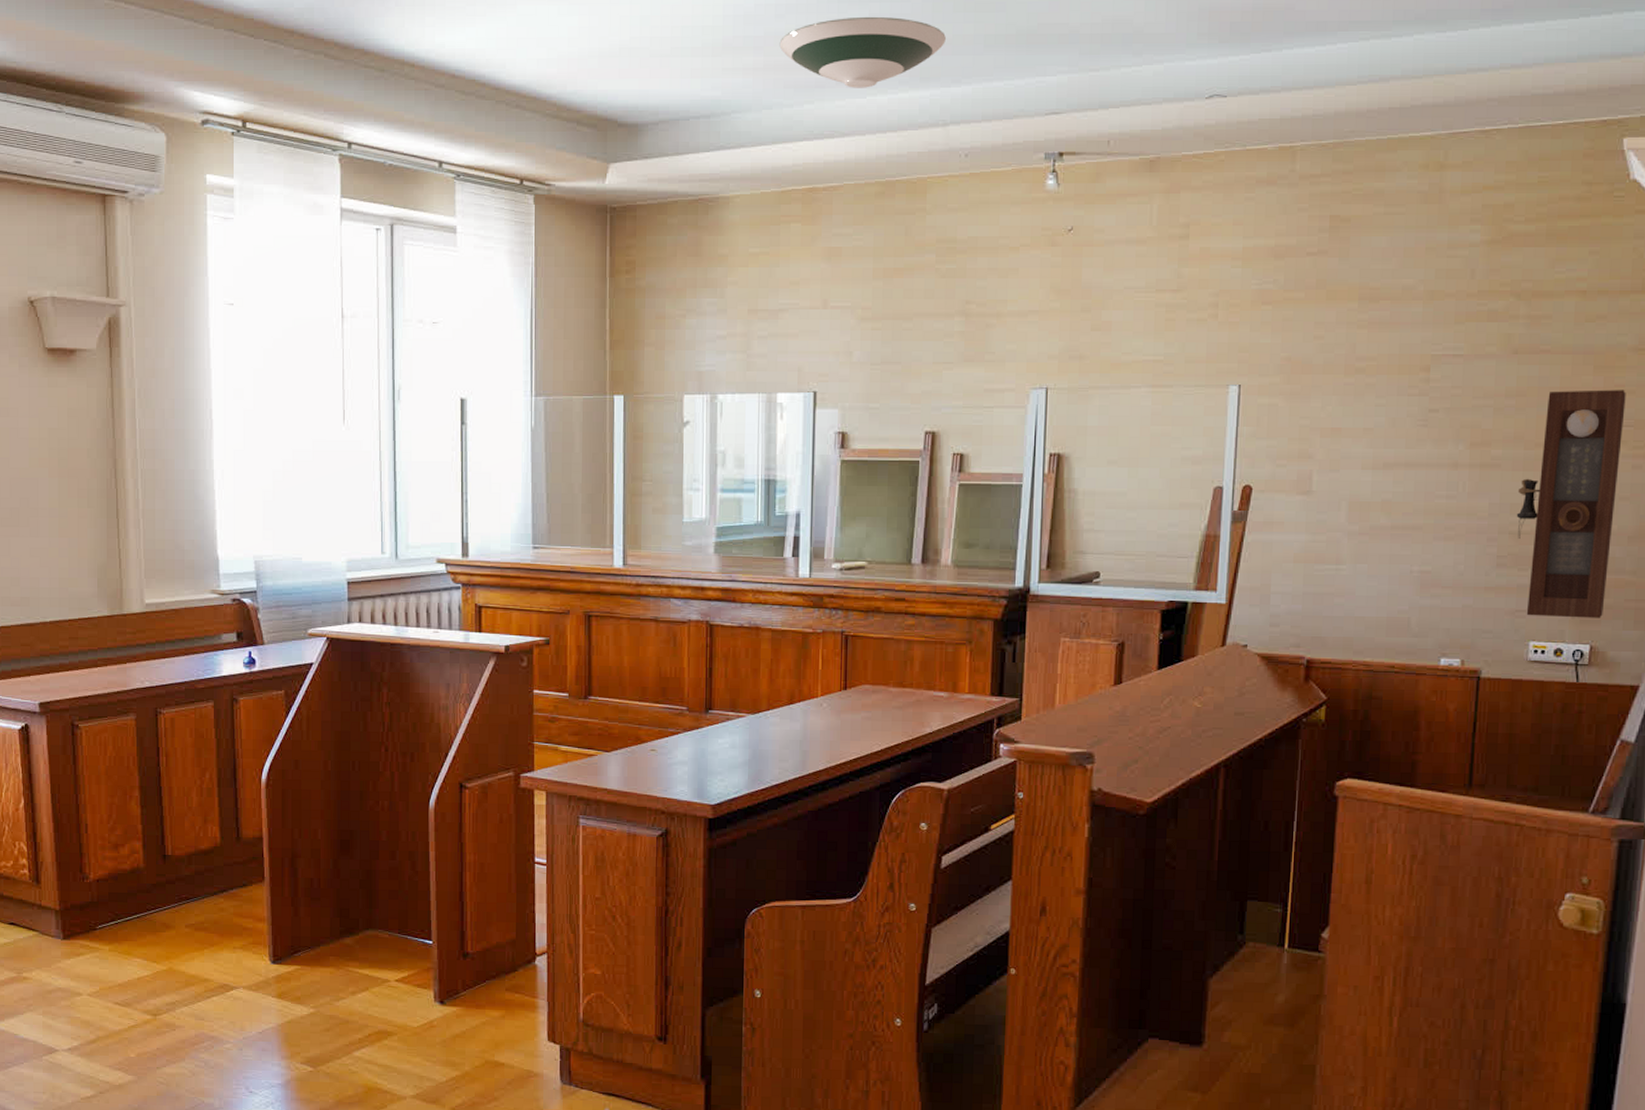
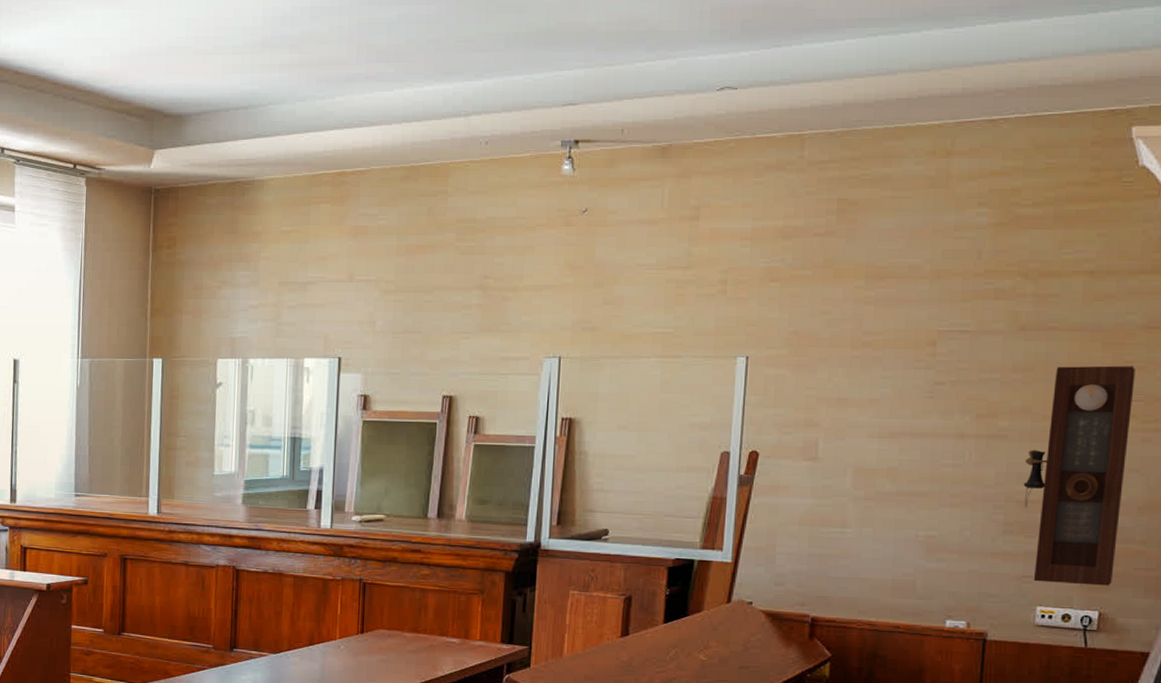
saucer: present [779,16,946,88] -> none [313,17,469,82]

